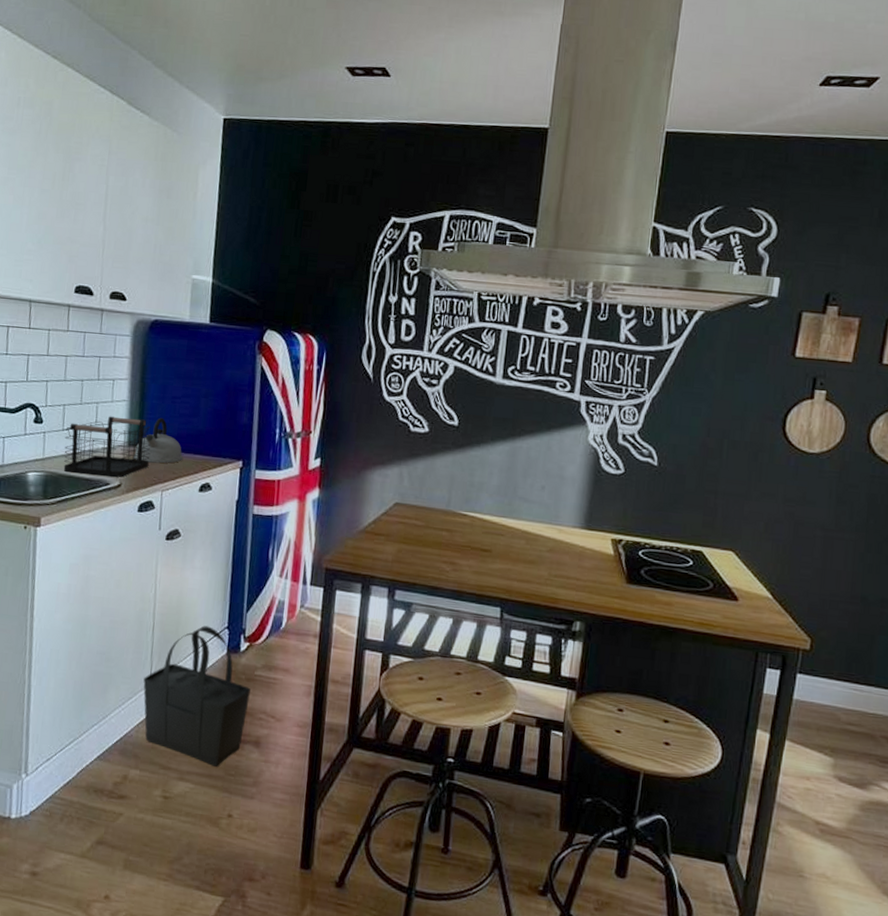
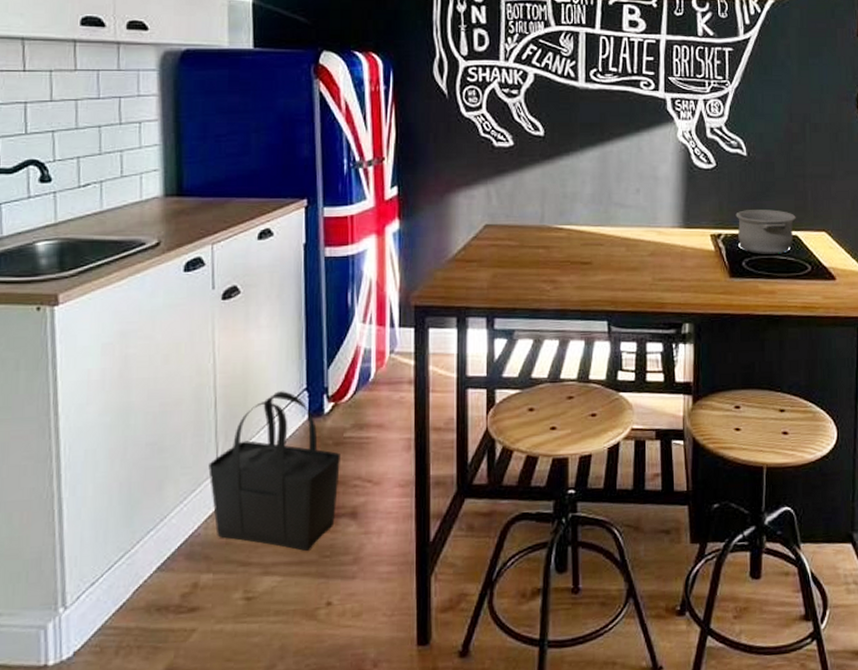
dish rack: present [63,416,151,477] -> none [82,164,194,236]
kettle: present [134,417,184,464] -> none [173,160,236,213]
cooking pot: none [639,519,703,567] -> present [735,209,796,254]

